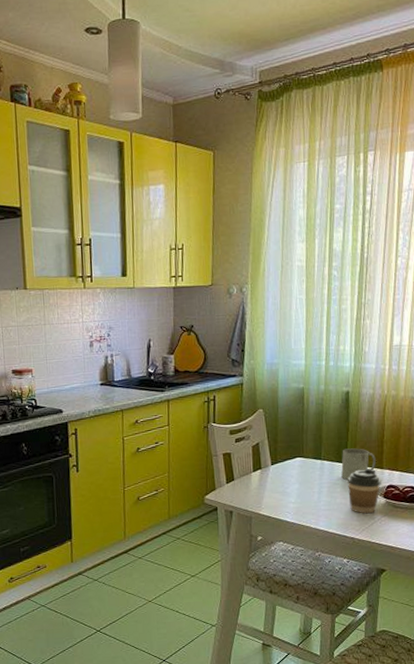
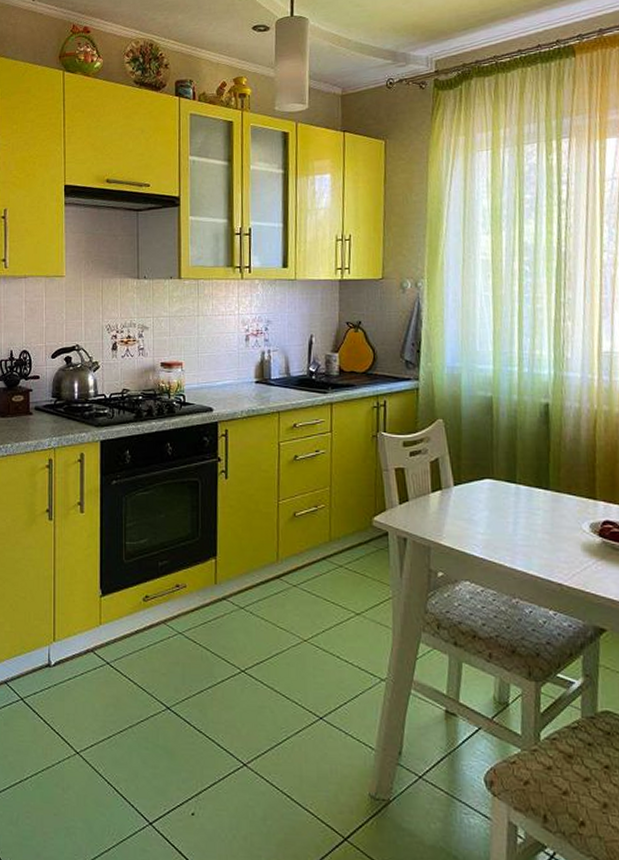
mug: present [341,448,376,480] -> none [542,472,587,510]
coffee cup: present [348,468,381,514] -> none [551,497,595,555]

